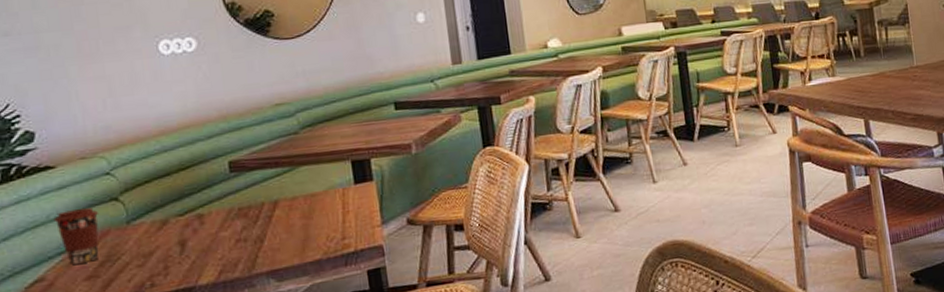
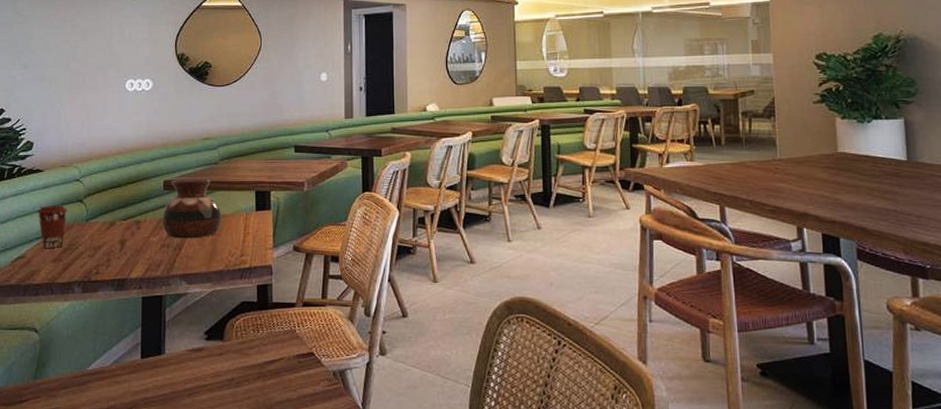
vase: none [231,153,313,230] -> present [161,179,222,239]

